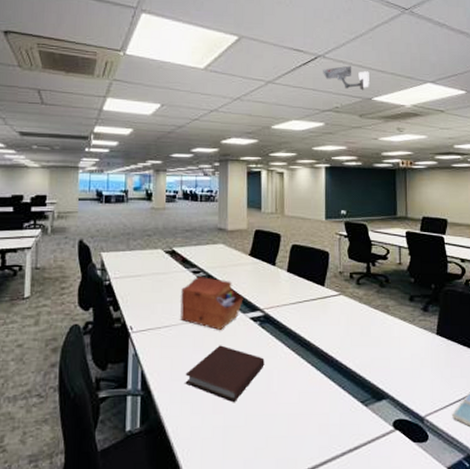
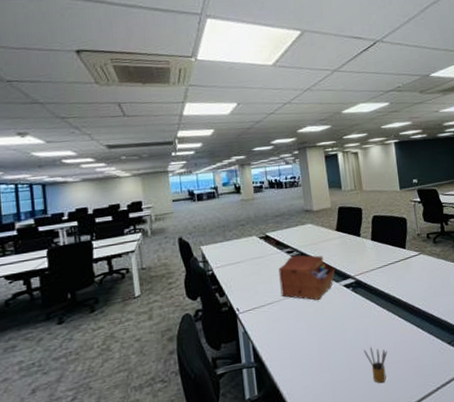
notebook: present [185,345,265,402] -> none [292,312,361,360]
pencil box: none [264,391,290,436] -> present [364,346,387,383]
security camera: present [323,65,369,91] -> none [382,47,426,69]

